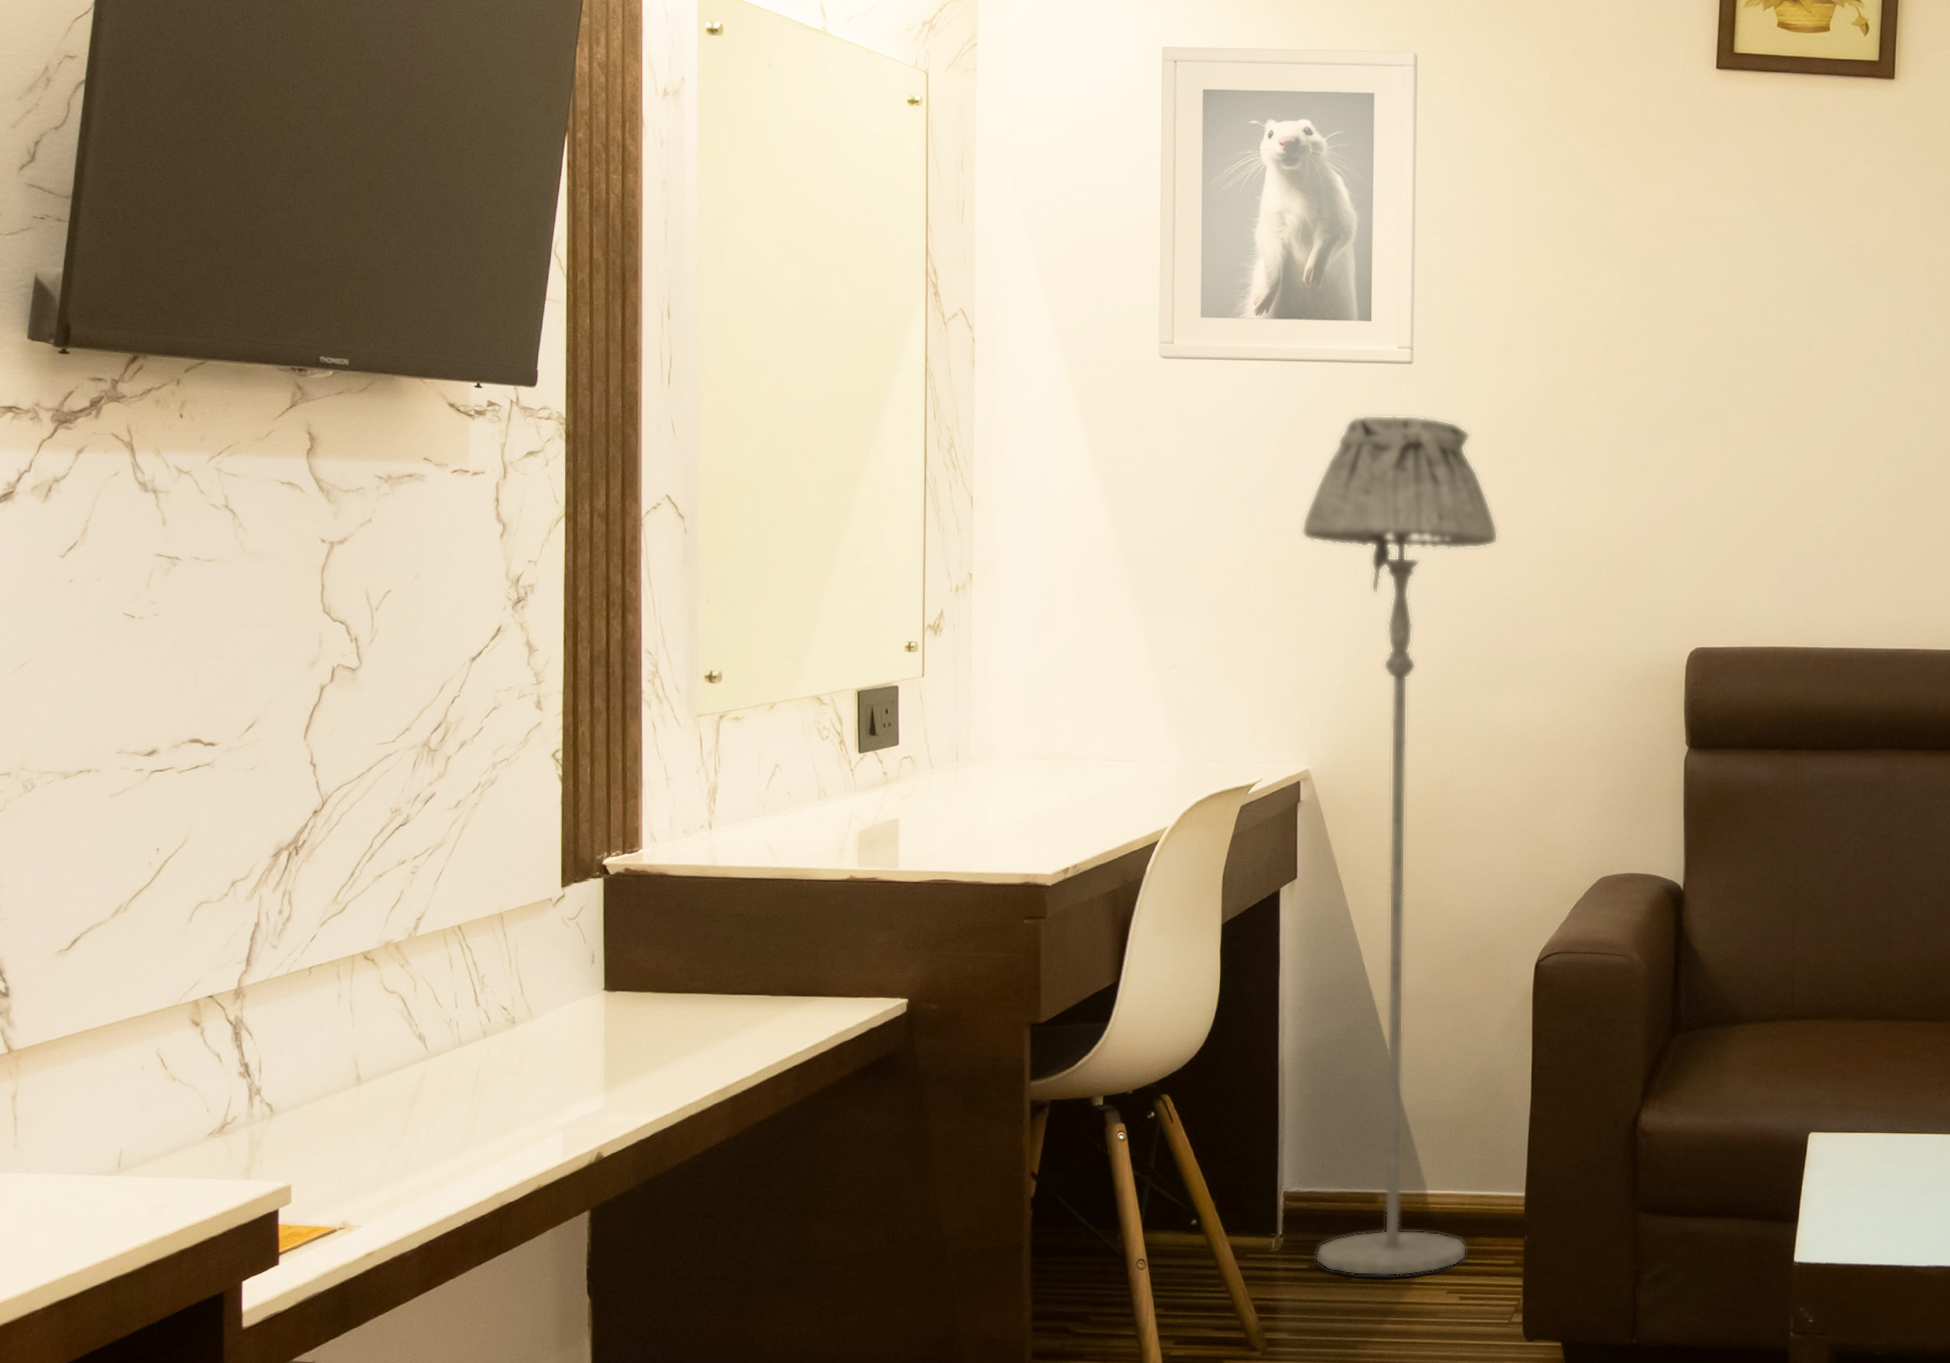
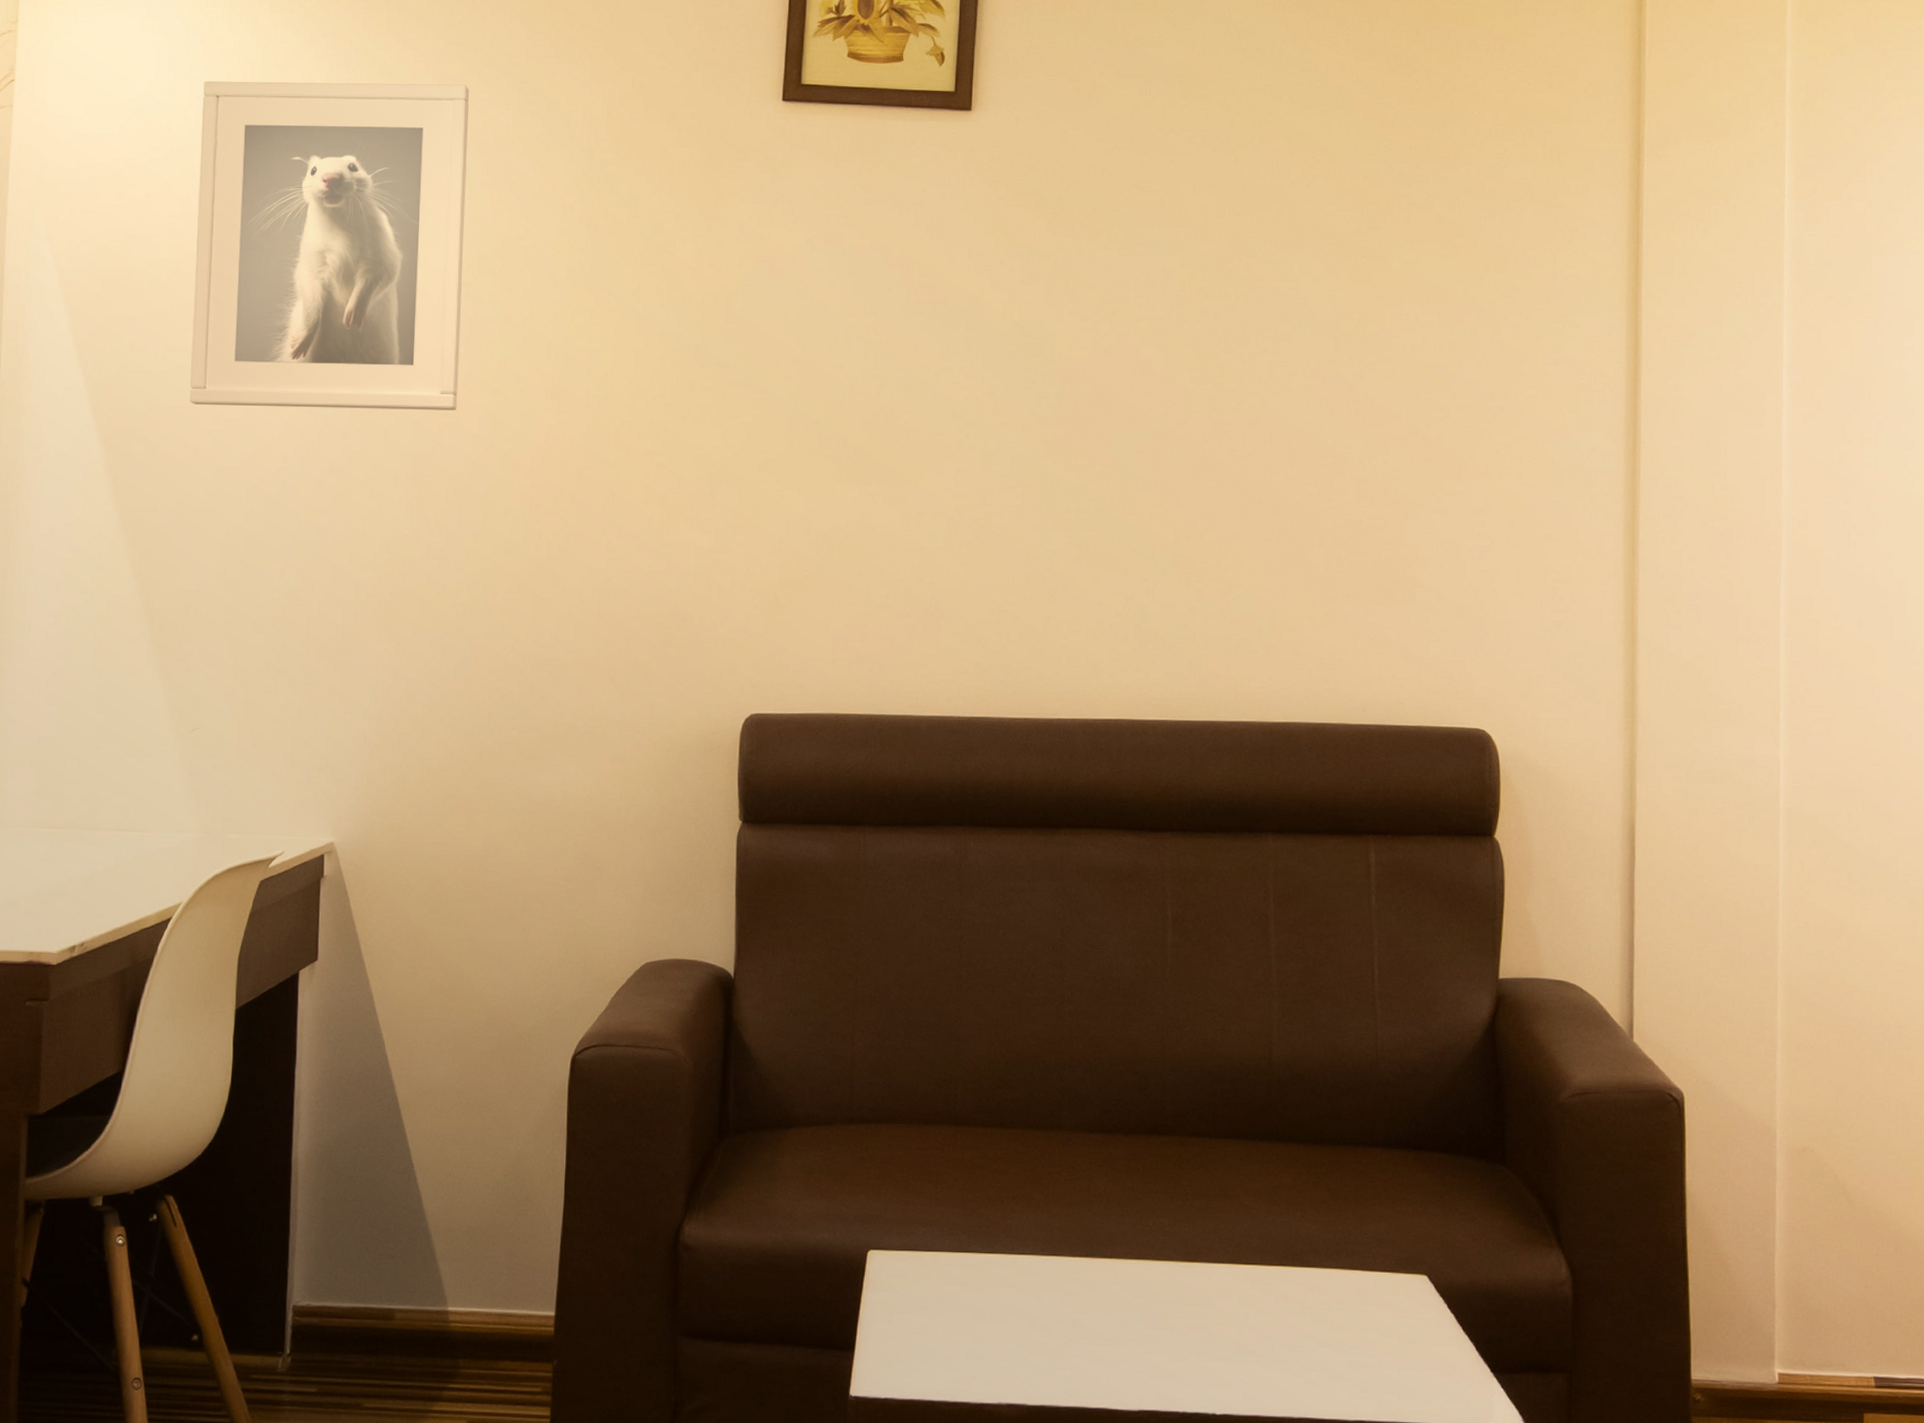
floor lamp: present [1301,414,1498,1276] -> none [324,463,542,1403]

